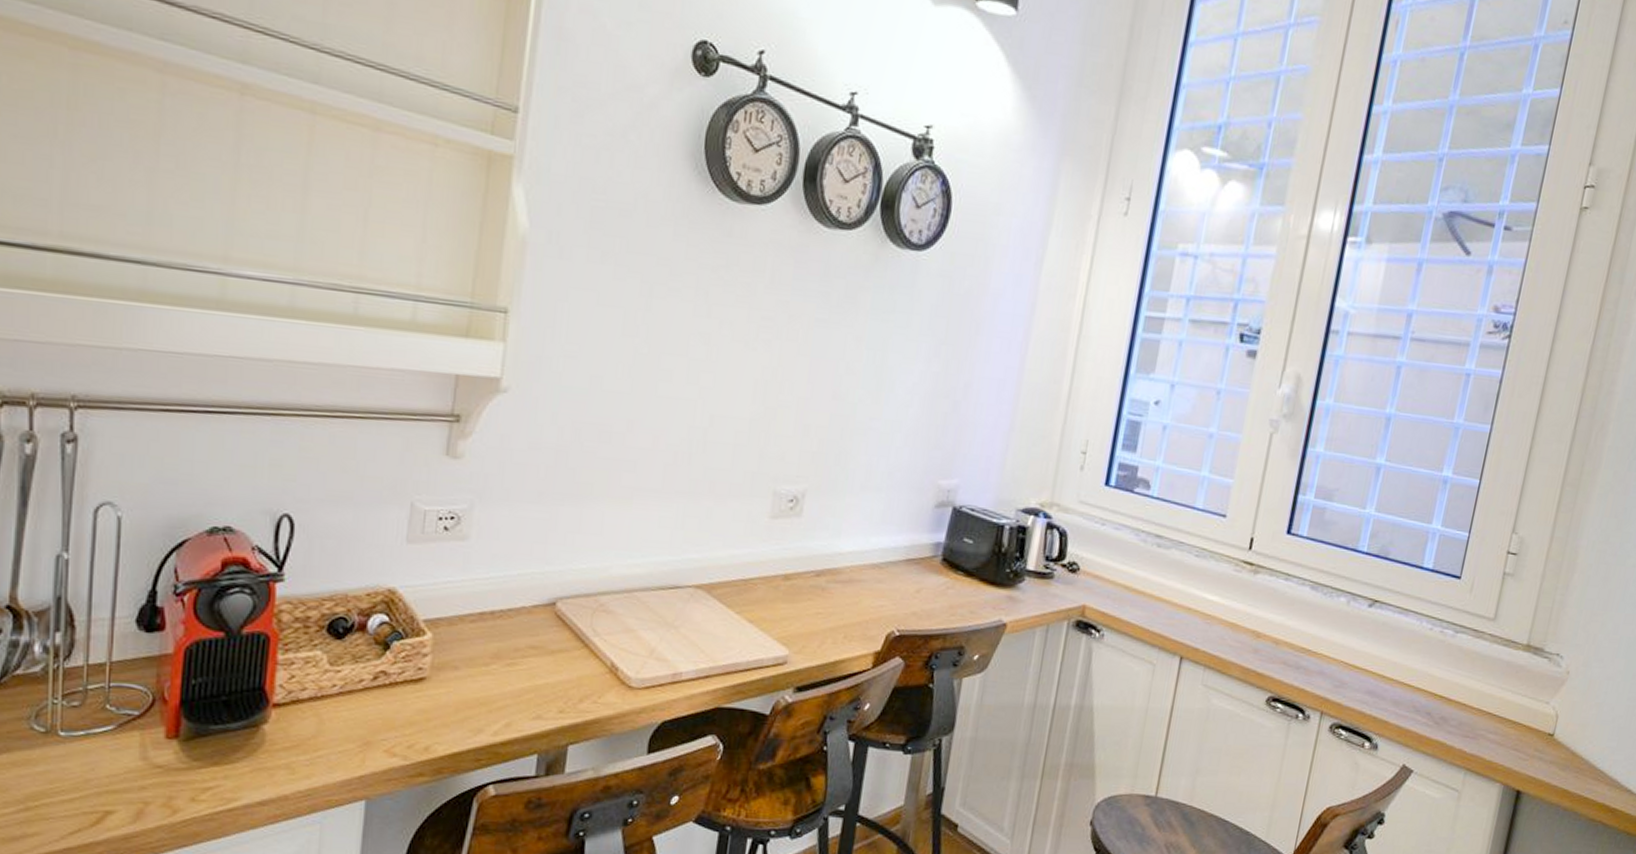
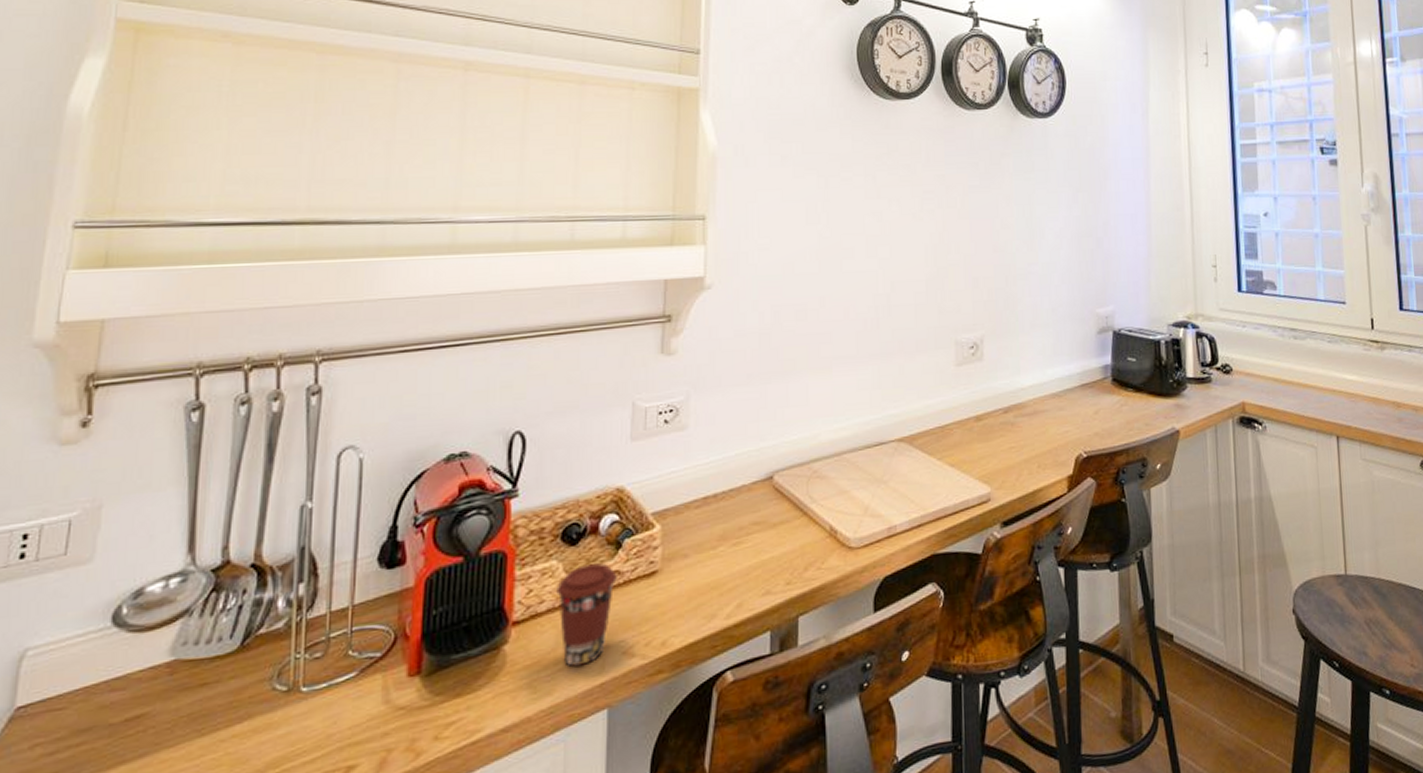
coffee cup: none [319,660,383,756] -> present [556,563,617,666]

